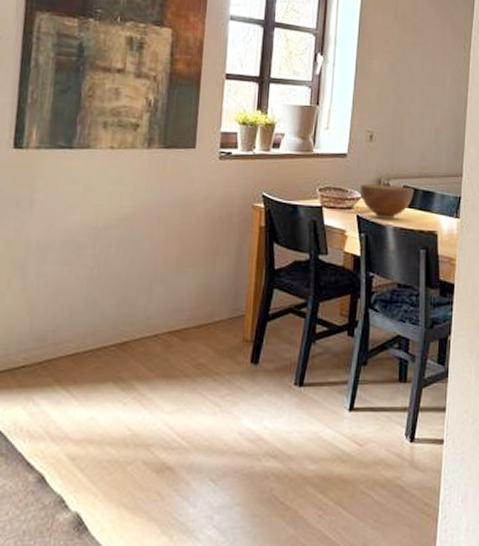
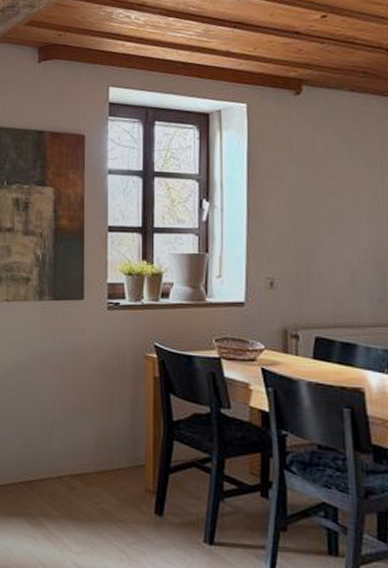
bowl: present [359,184,414,219] -> none [262,335,330,373]

